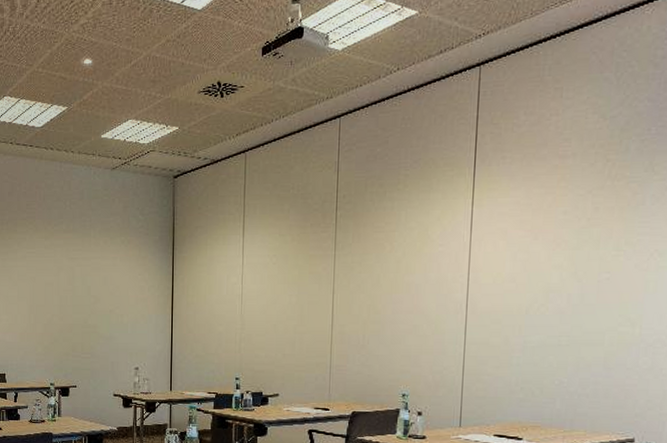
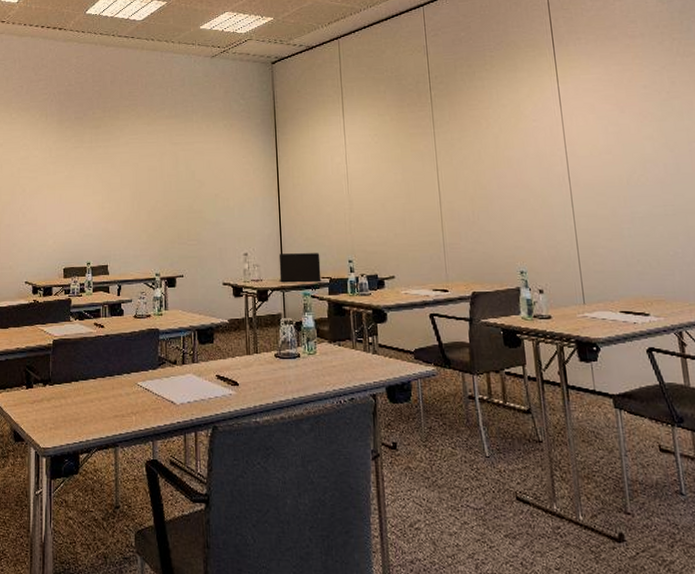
laptop: none [168,369,208,396] -> present [279,253,322,282]

